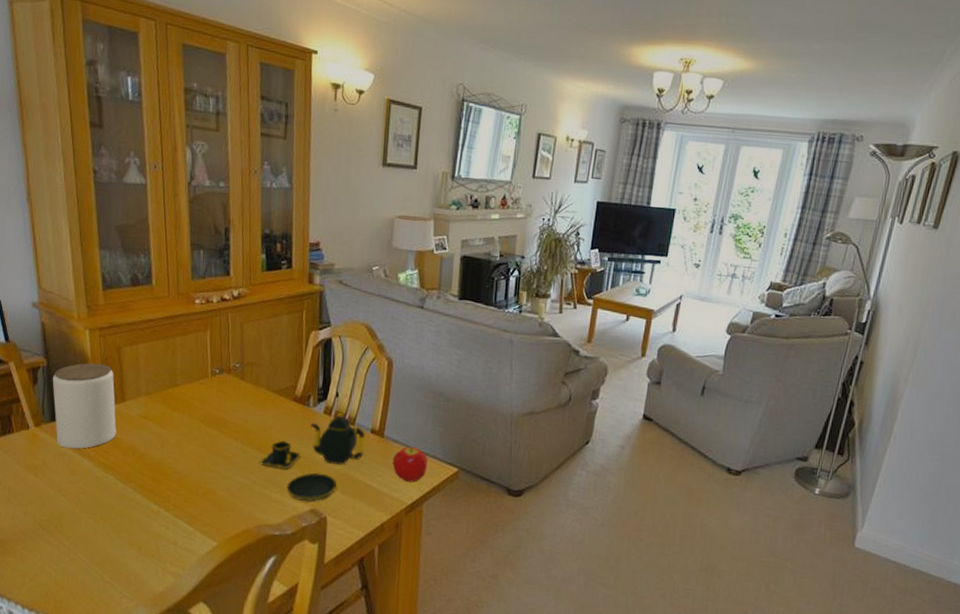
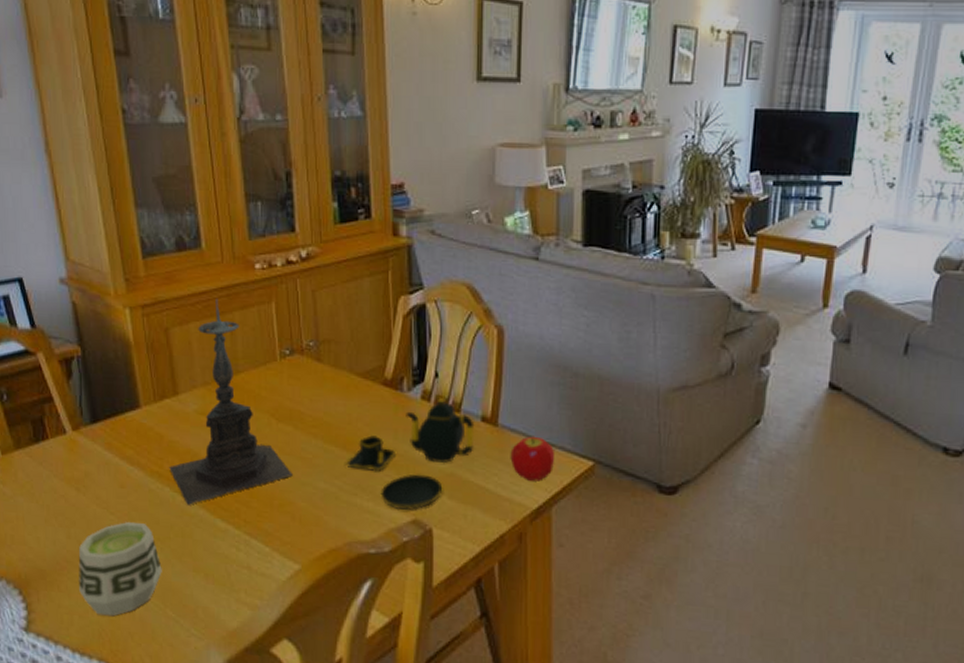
cup: none [32,503,103,580] -> present [78,522,162,617]
jar: present [52,363,117,449] -> none [89,349,170,456]
candle holder: none [114,326,216,492] -> present [169,299,293,506]

